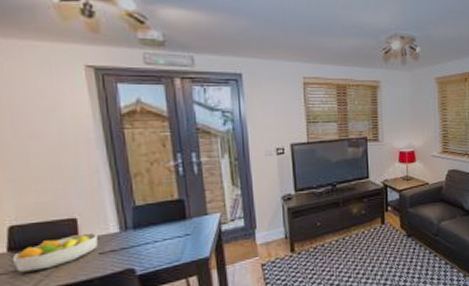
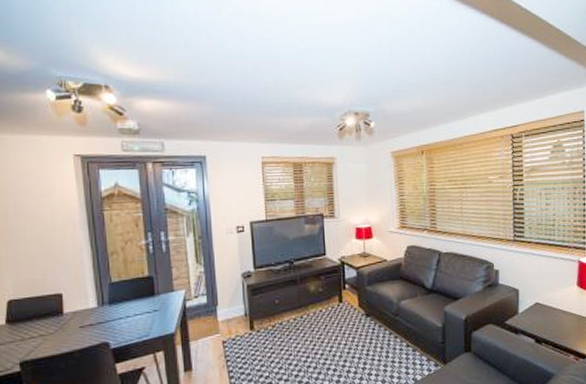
fruit bowl: present [12,232,98,272] -> none [9,307,79,343]

